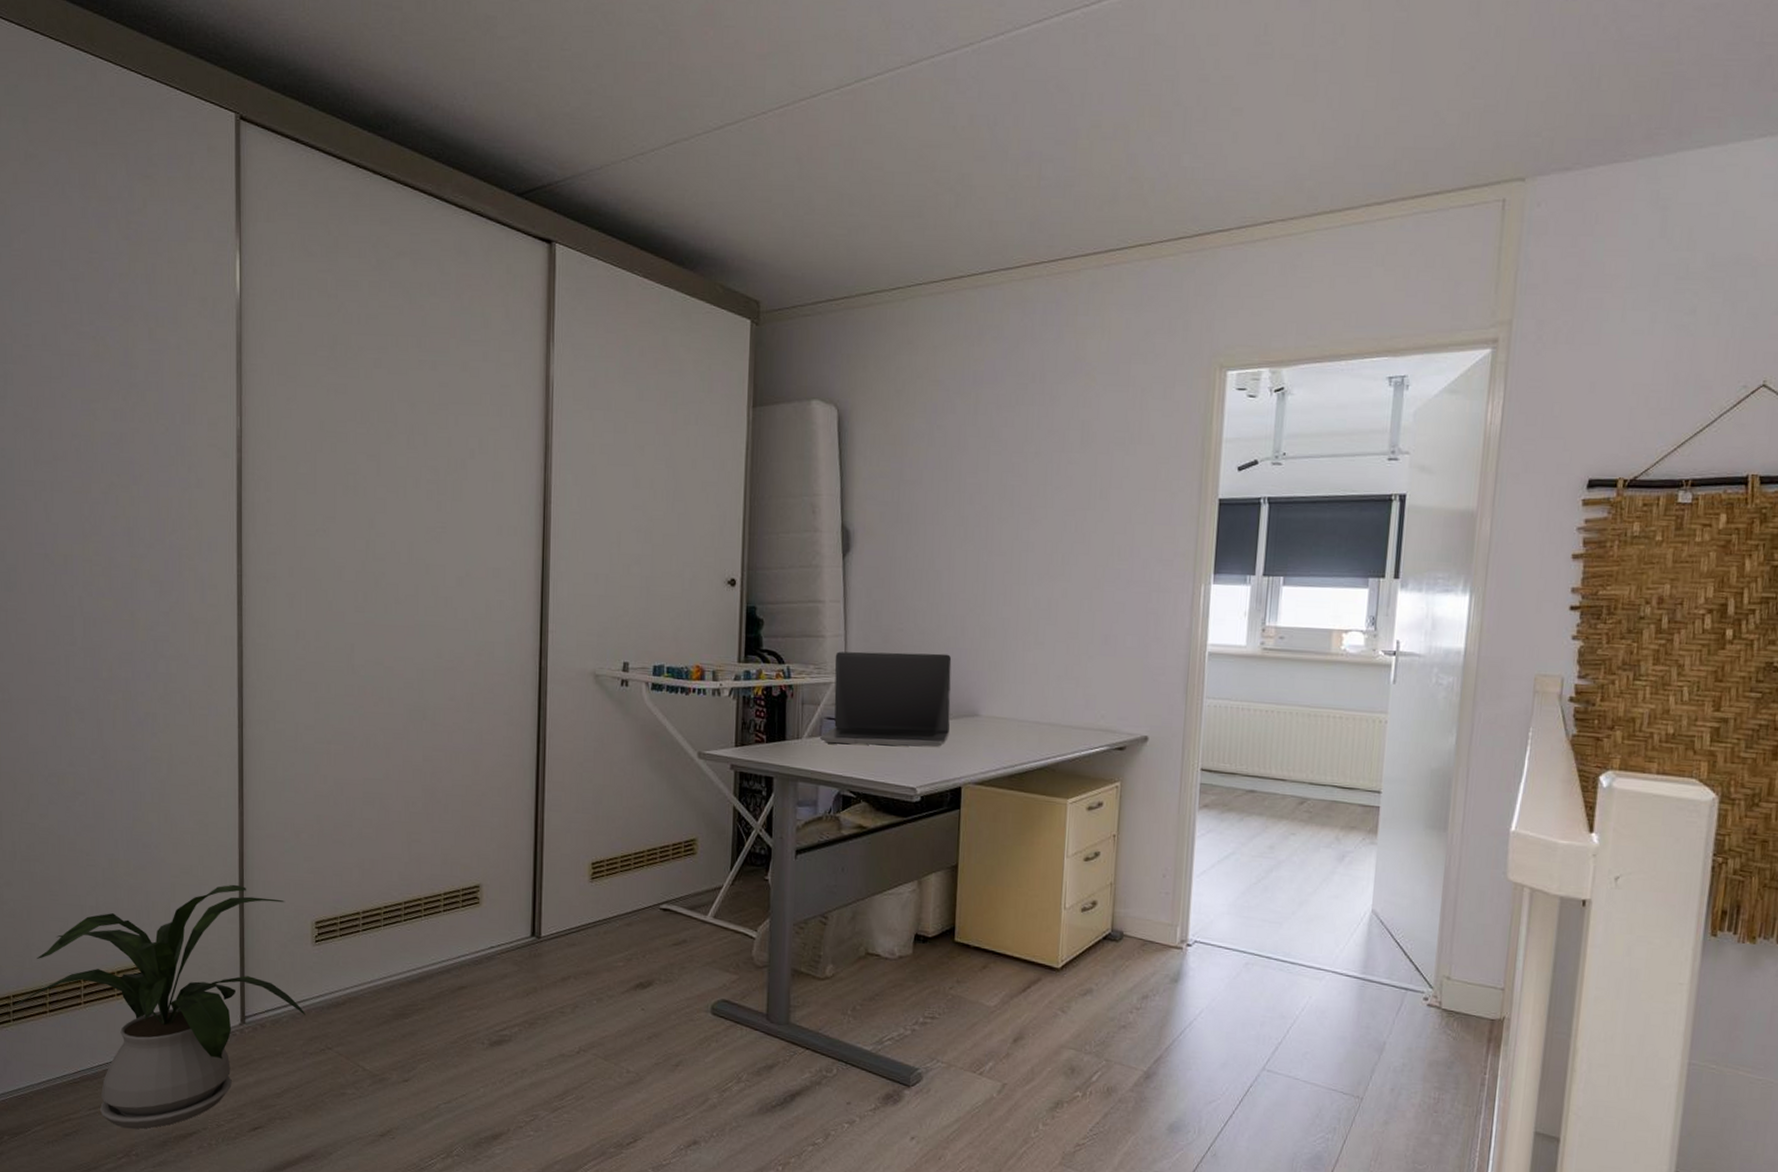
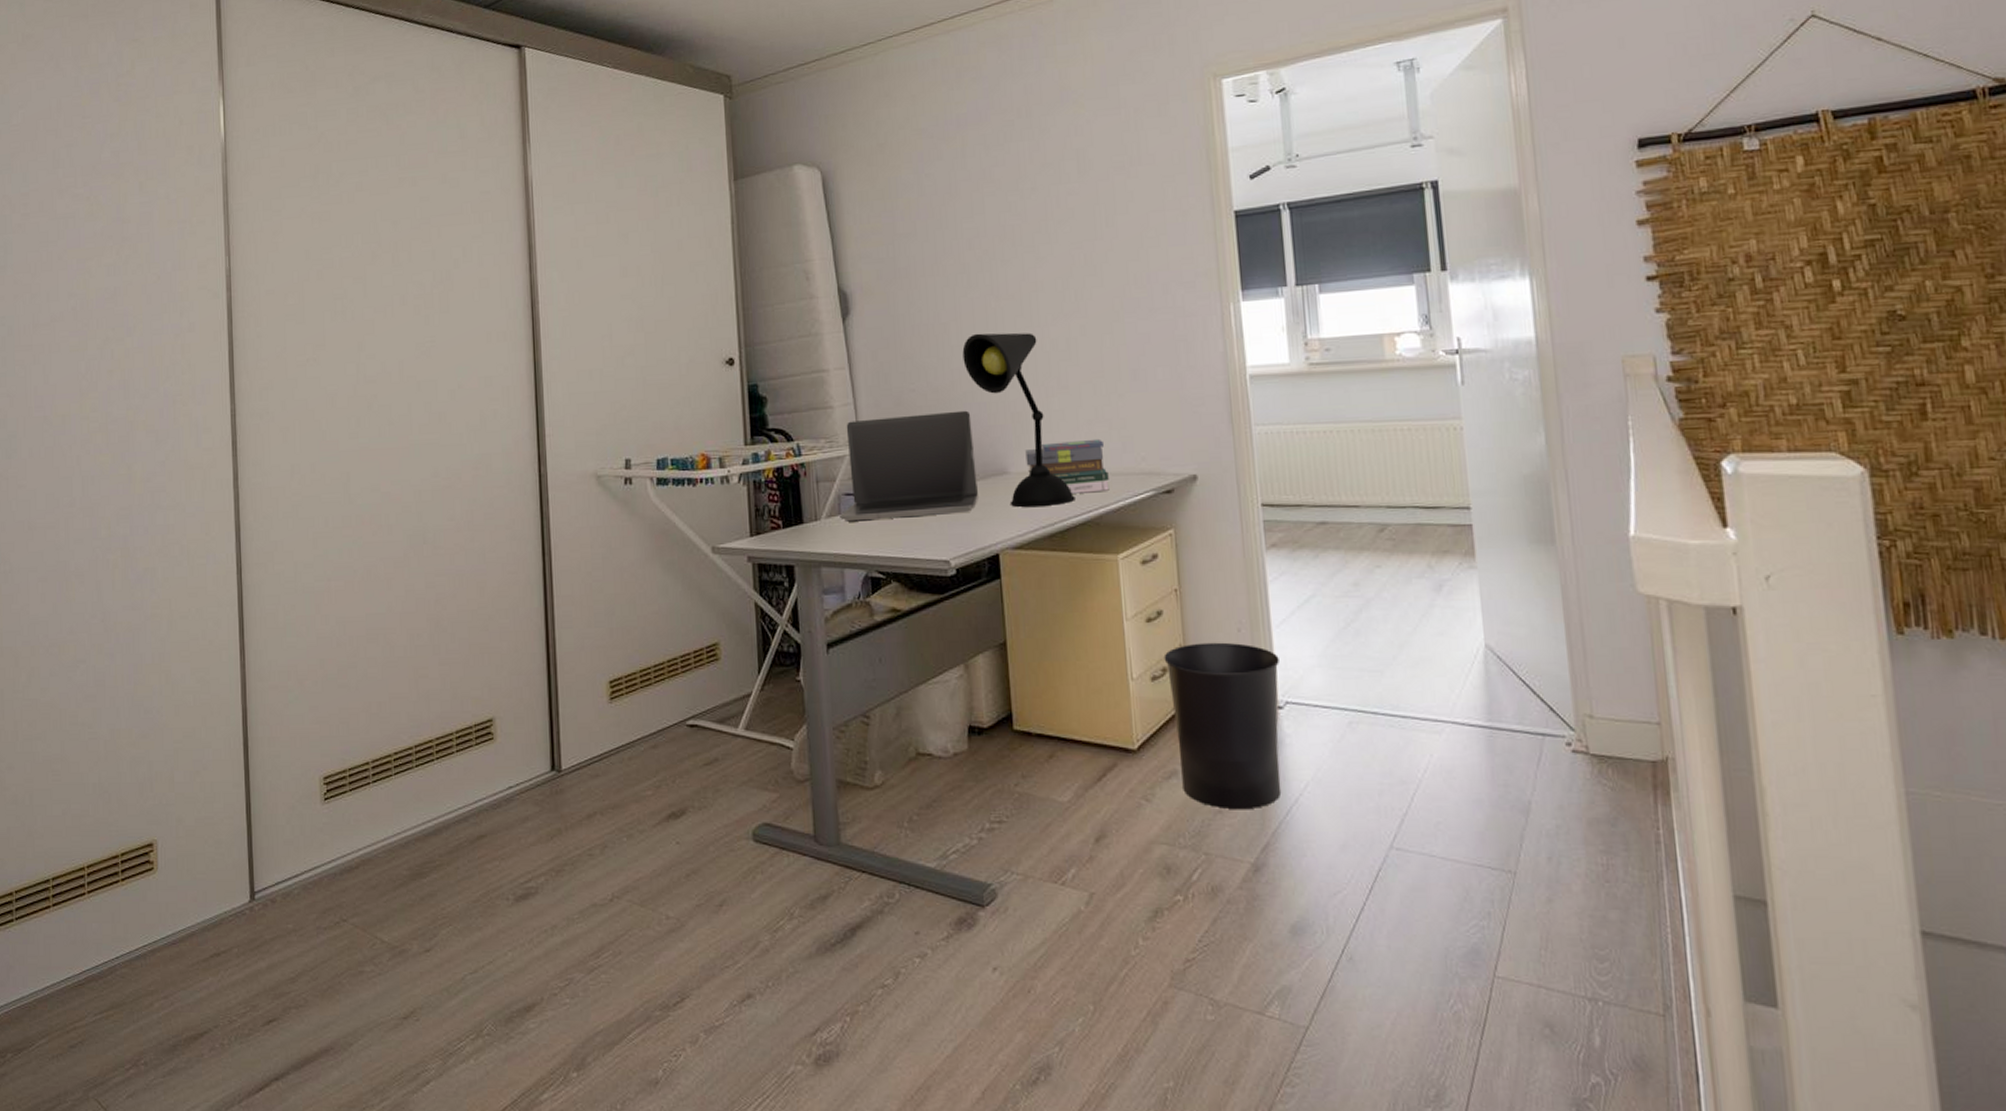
house plant: present [14,884,305,1129] -> none [16,744,317,1034]
desk lamp: none [951,584,1037,749] -> present [962,332,1075,508]
books: none [996,692,1070,742] -> present [1025,438,1110,494]
waste bin: none [1095,883,1195,1027] -> present [1164,642,1282,810]

